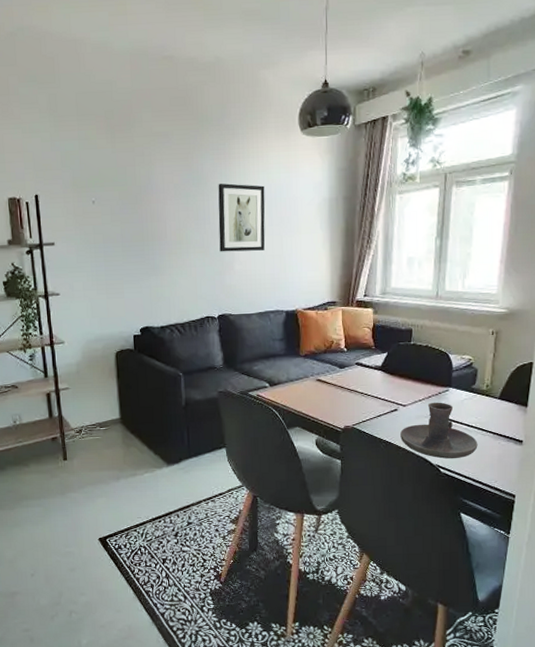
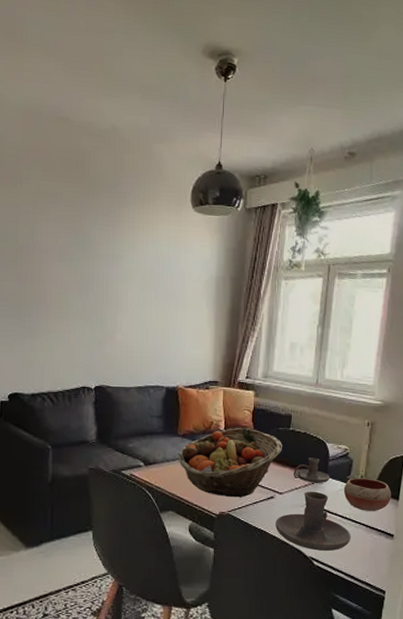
wall art: present [218,183,265,252] -> none [102,251,153,323]
fruit basket: none [301,345,404,412] -> present [178,428,282,498]
candle holder: none [416,369,455,394] -> present [293,457,331,483]
bowl: none [468,386,520,419] -> present [343,478,392,511]

